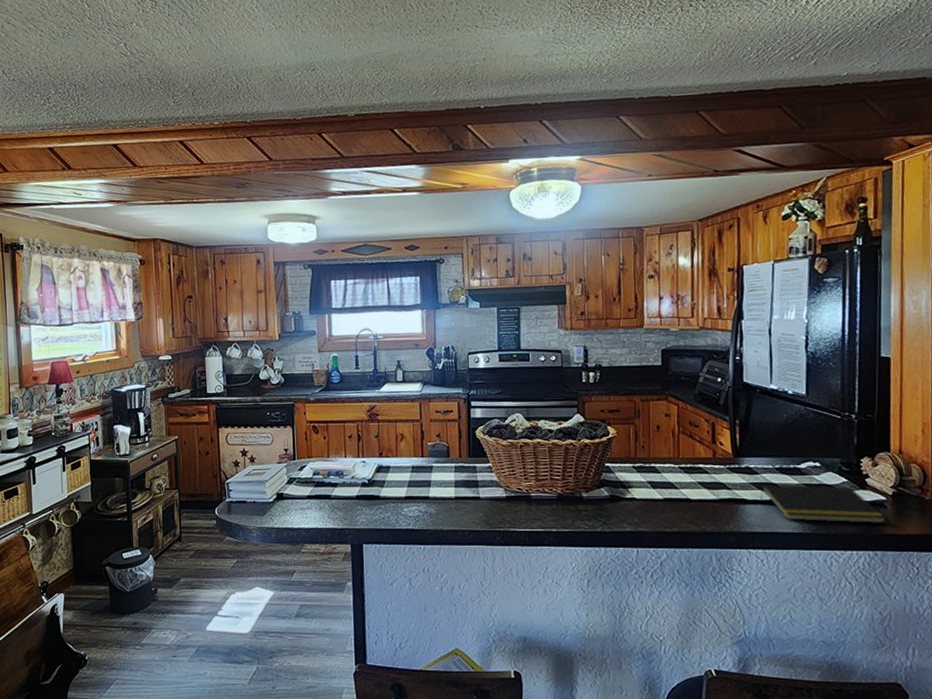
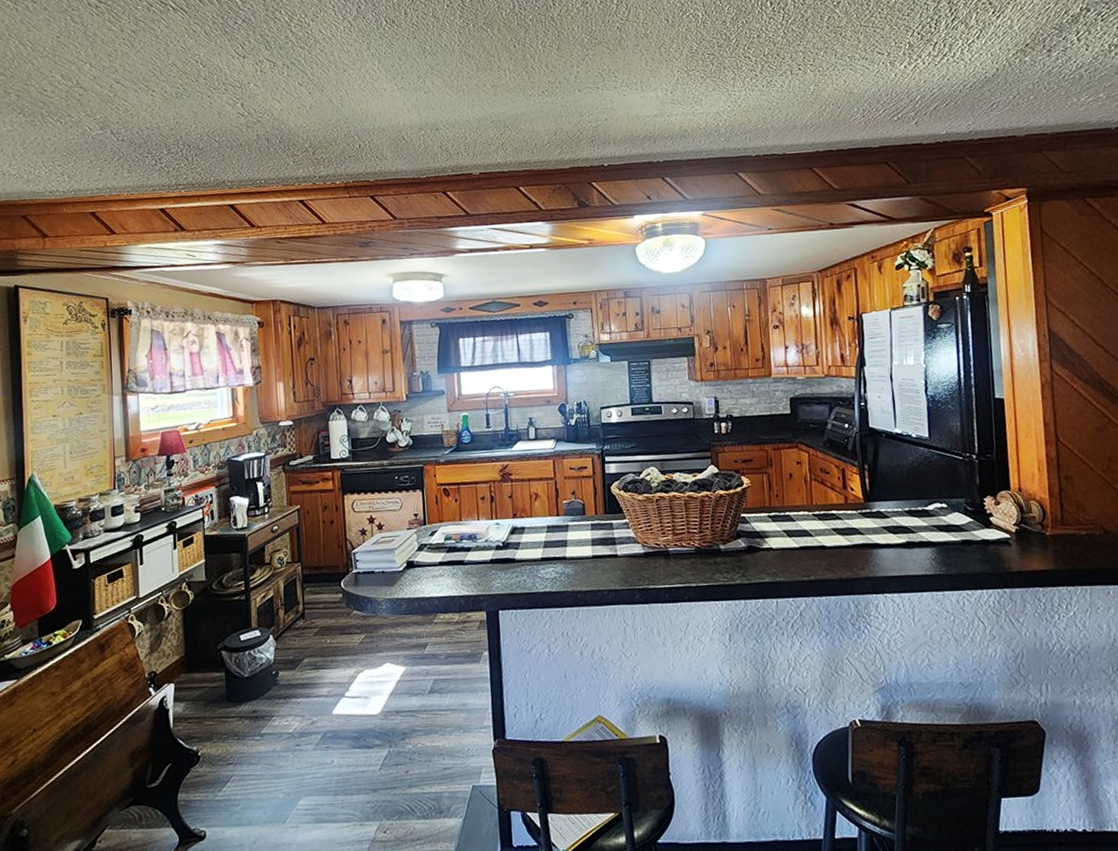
notepad: present [760,484,887,523] -> none [892,526,1012,563]

